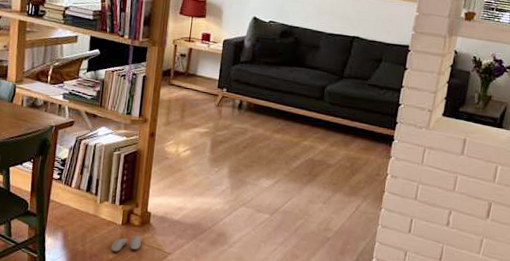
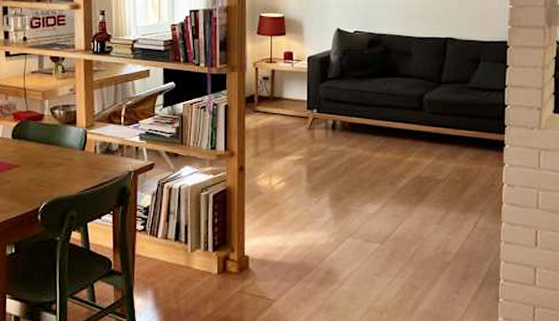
slippers: present [110,236,142,252] -> none [208,285,242,305]

